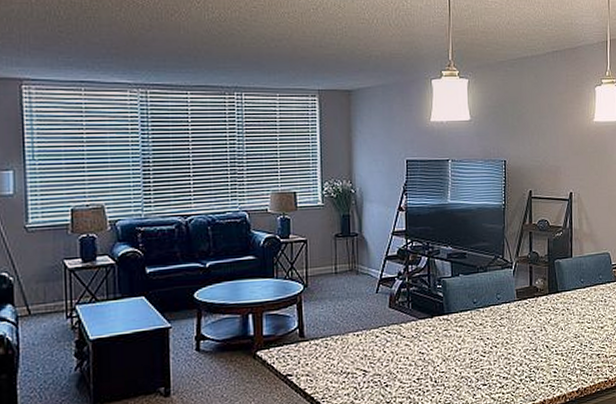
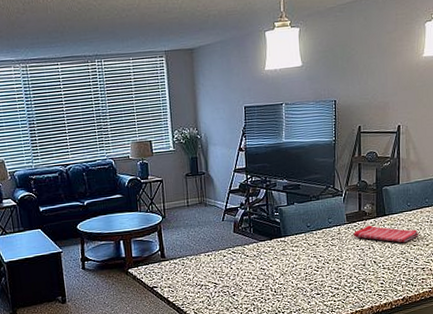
dish towel: none [524,303,593,325] -> present [354,225,419,243]

